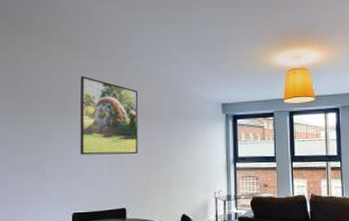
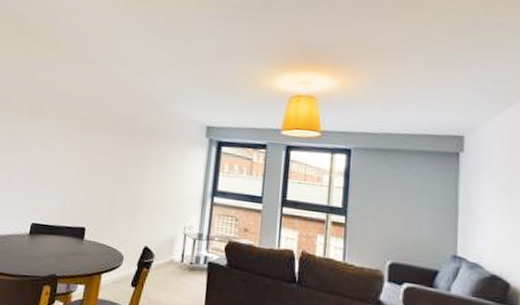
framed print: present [79,75,139,155] -> none [49,79,117,169]

